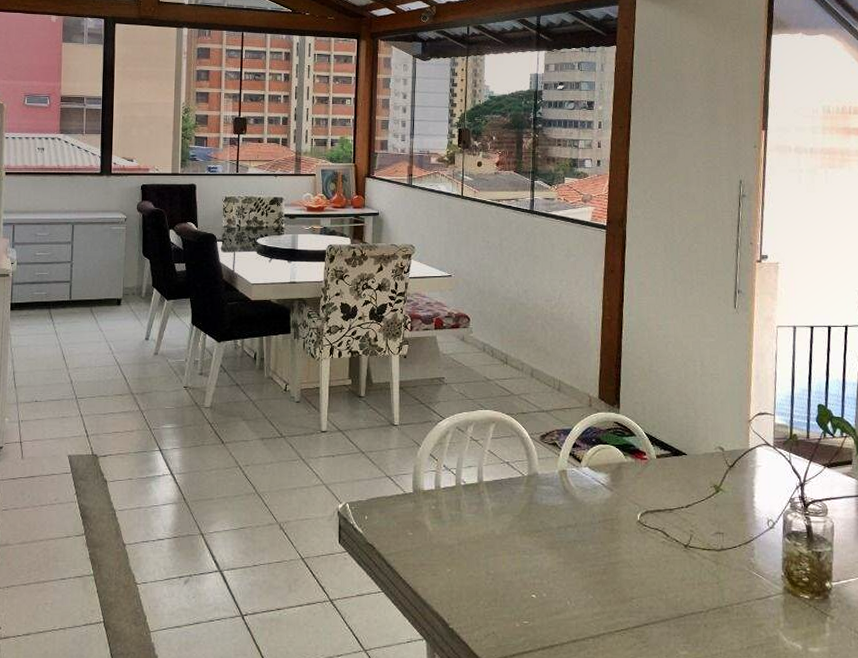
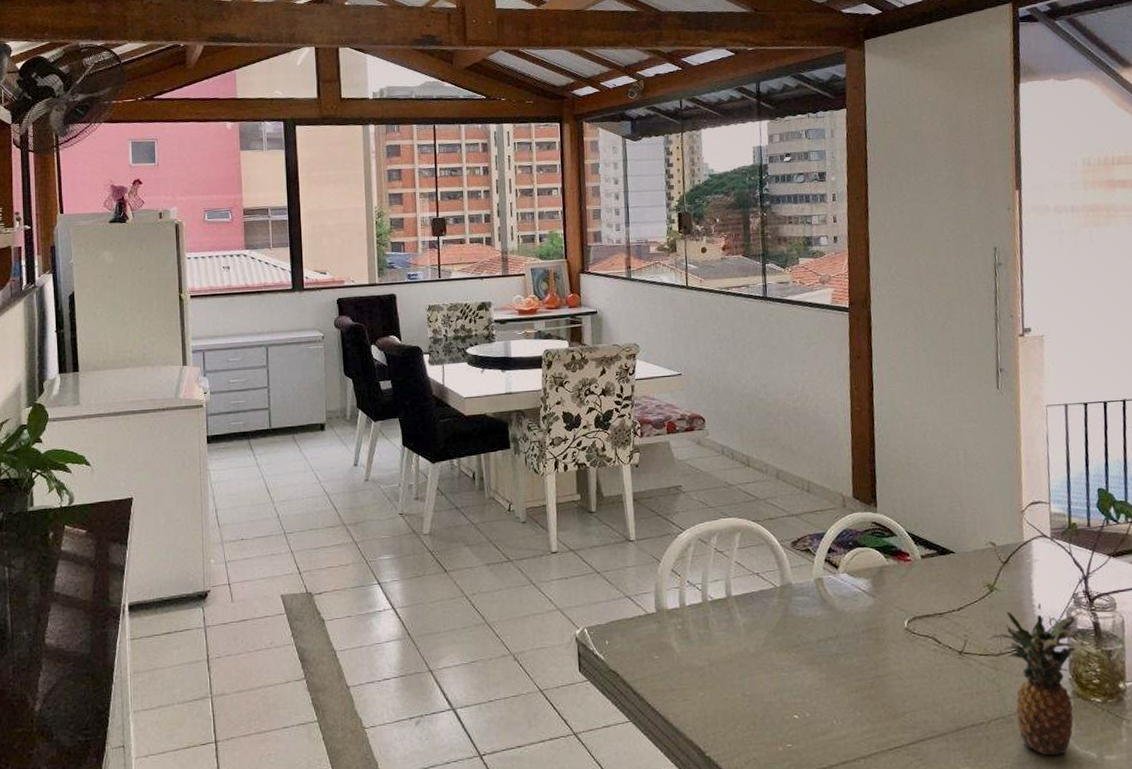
fruit: none [719,505,794,645] -> present [996,603,1080,756]

